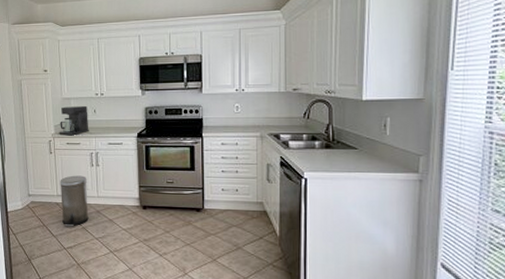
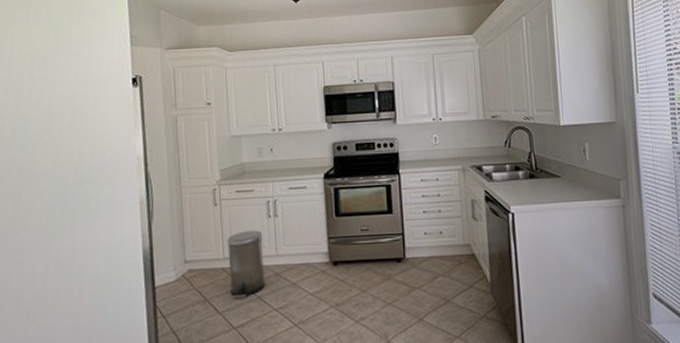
coffee maker: present [59,105,89,136] -> none [226,143,265,182]

